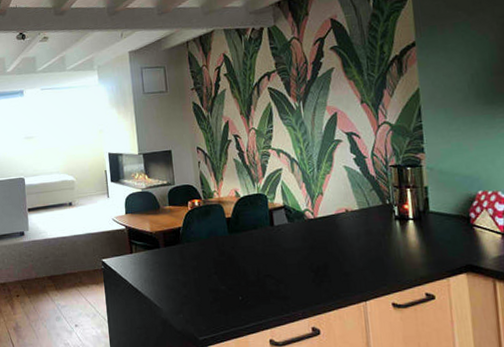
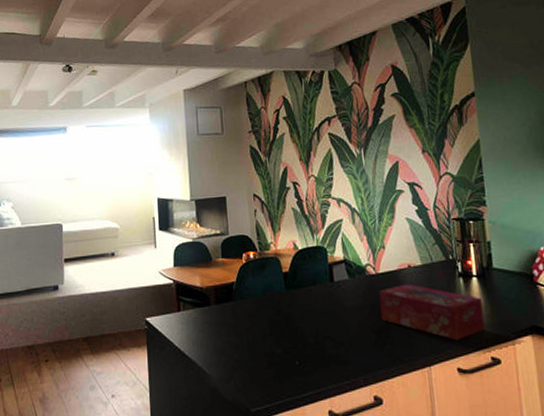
tissue box: none [317,227,420,279] -> present [379,283,485,341]

